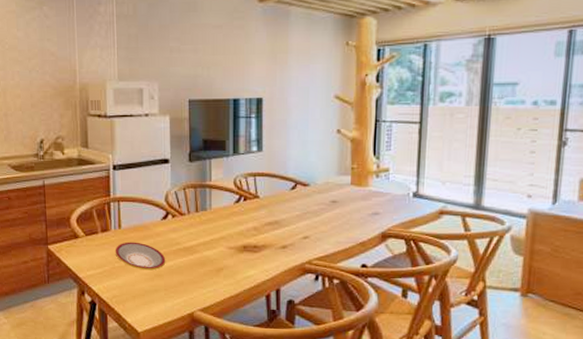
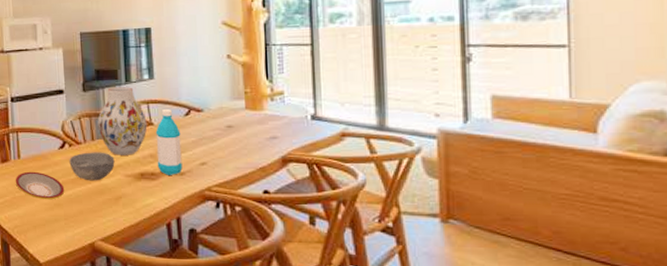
bowl: none [172,223,218,253] -> present [69,152,115,181]
vase: none [203,158,253,228] -> present [97,87,147,155]
water bottle: none [260,183,286,248] -> present [155,109,183,175]

